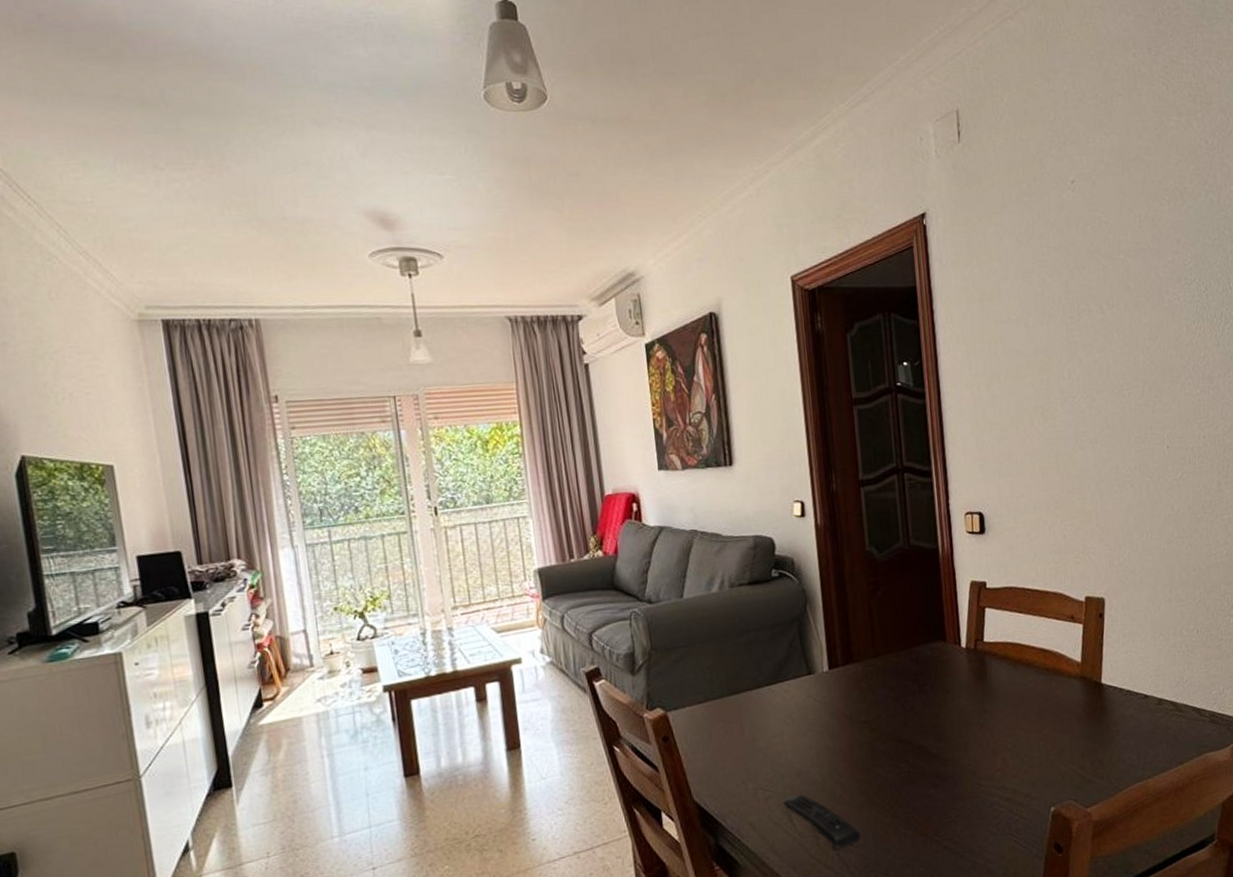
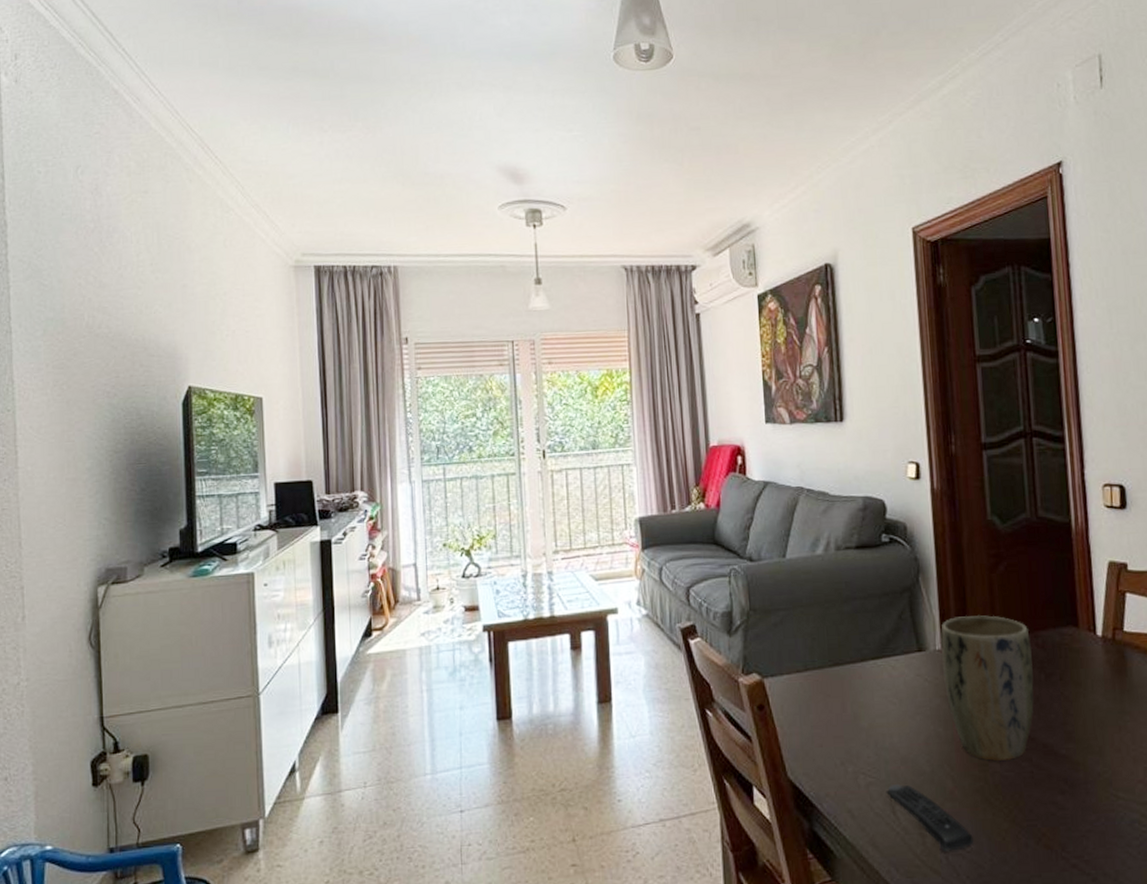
plant pot: none [827,637,910,766] -> present [940,614,1034,761]

